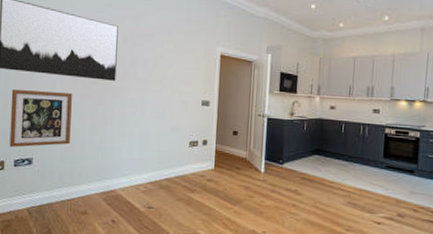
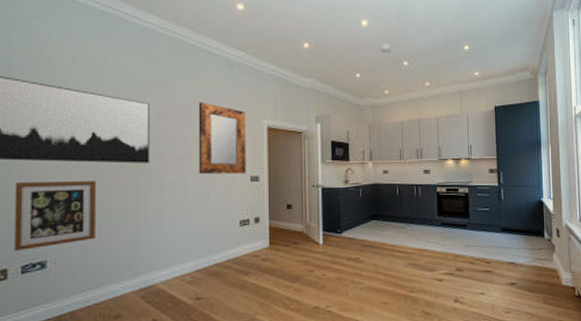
home mirror: none [156,27,201,98] -> present [198,102,246,175]

